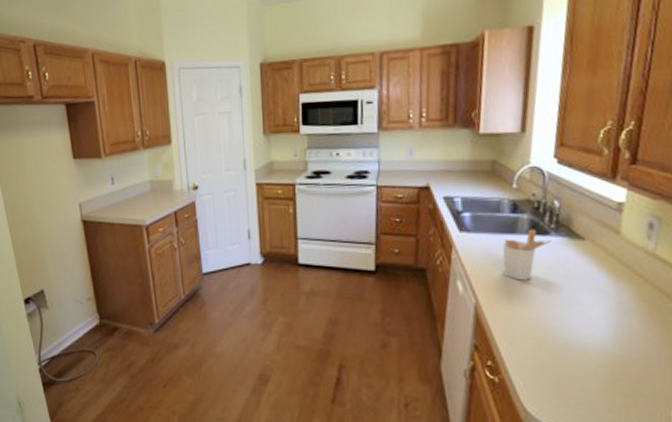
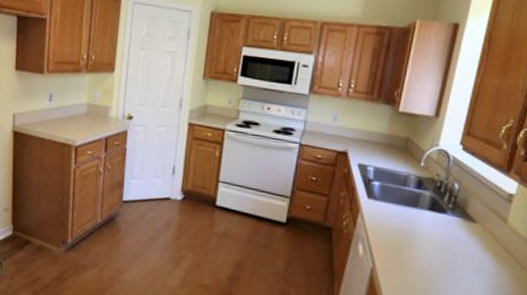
utensil holder: present [502,229,552,281] -> none [401,205,448,253]

